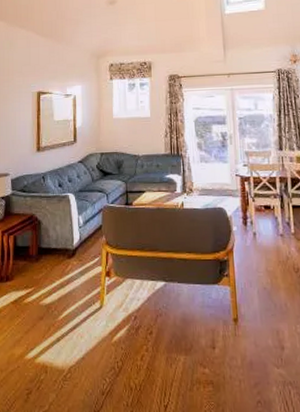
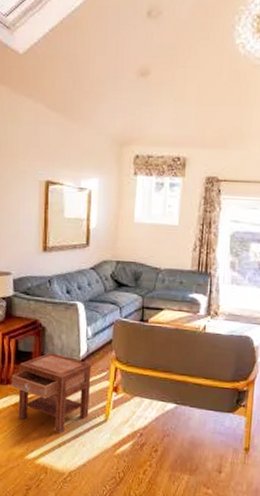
nightstand: none [10,244,85,327] -> present [11,352,92,434]

